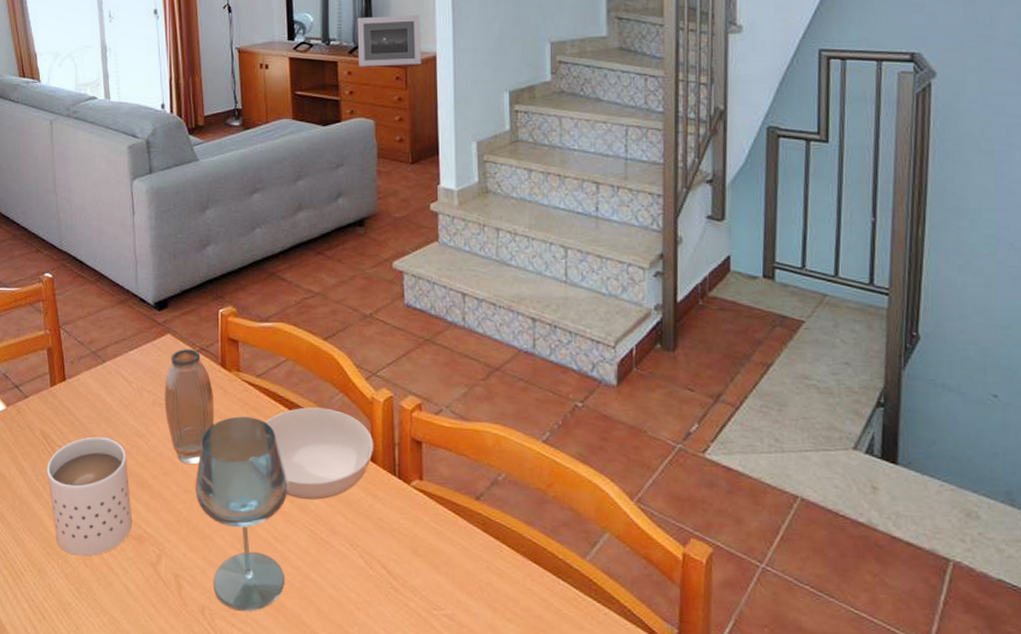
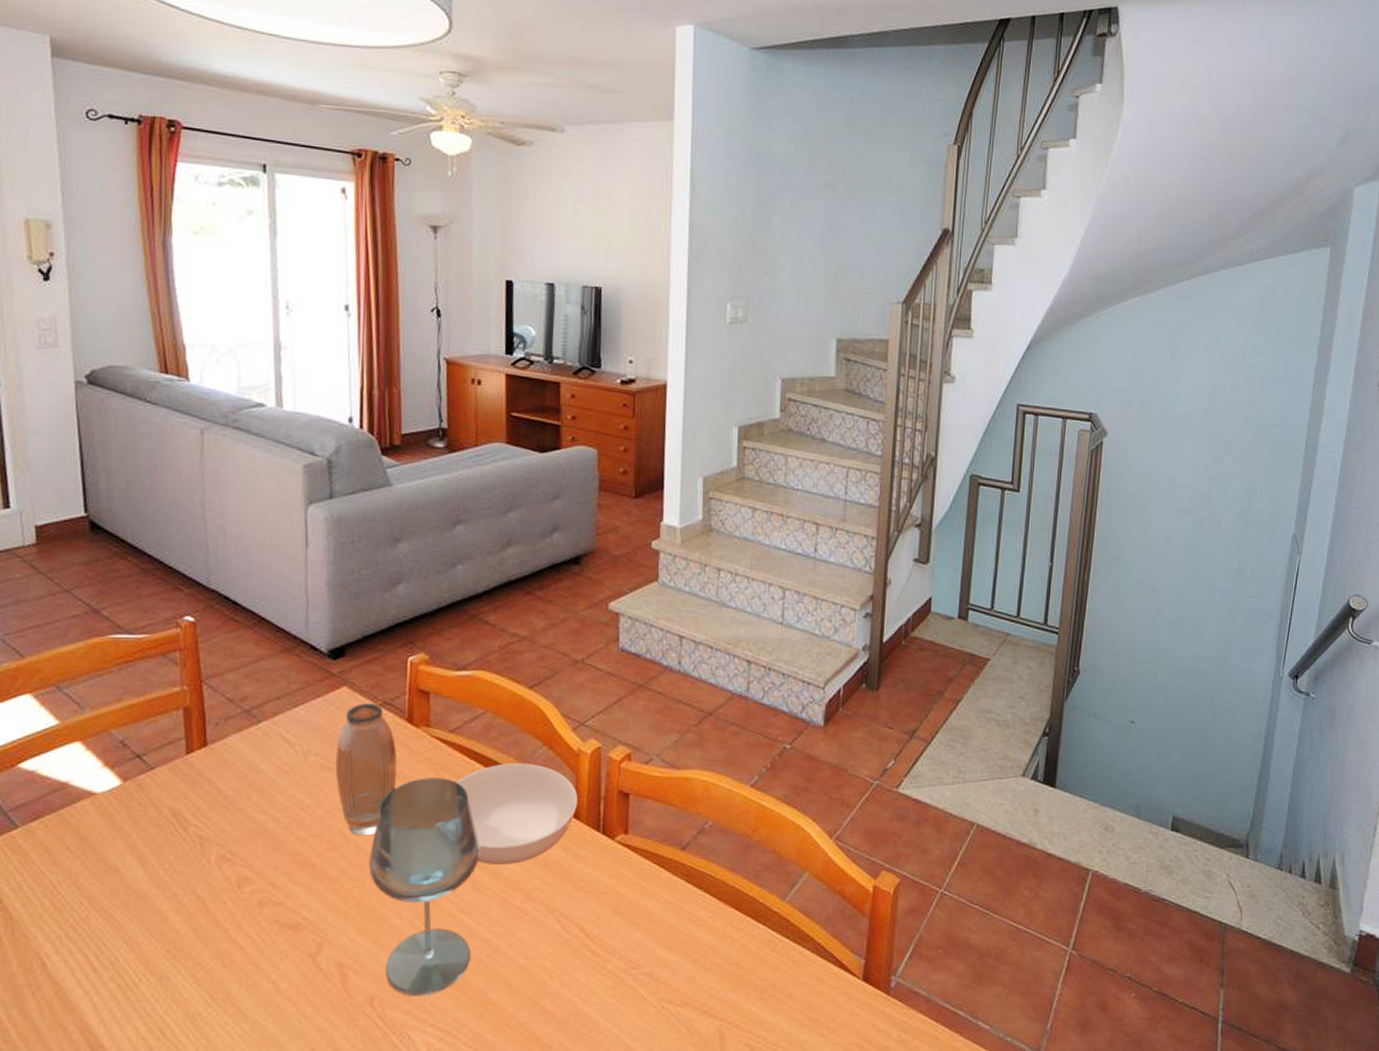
mug: present [47,436,132,557] -> none [176,811,288,955]
picture frame: present [357,15,421,67] -> none [583,336,653,392]

